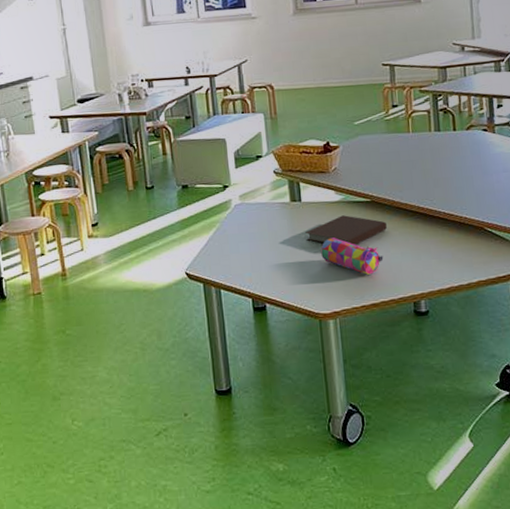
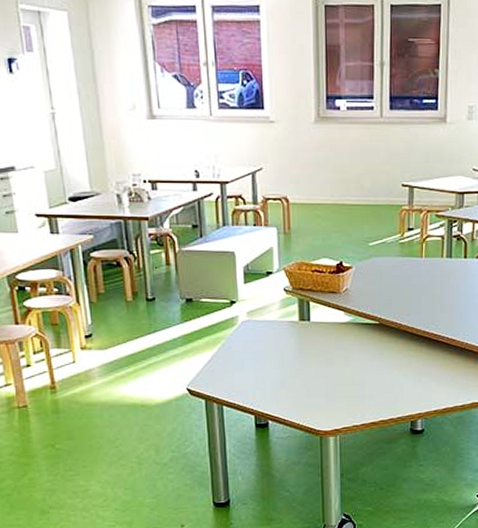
notebook: present [305,215,387,245] -> none [312,336,392,366]
pencil case: present [321,237,384,275] -> none [326,358,386,395]

